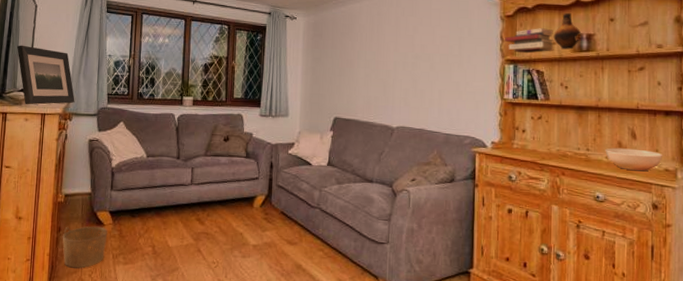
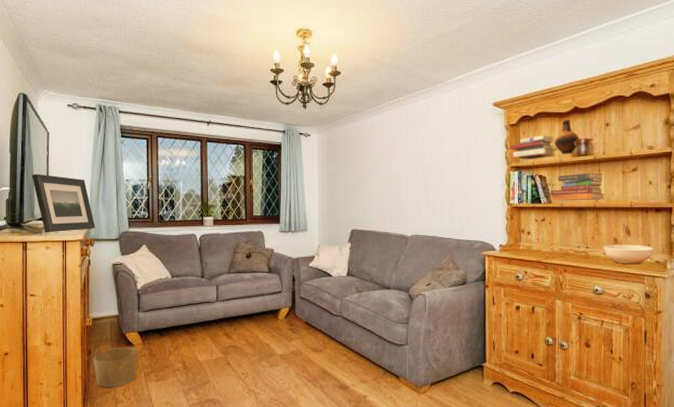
books: none [547,70,608,100] -> present [549,173,605,201]

